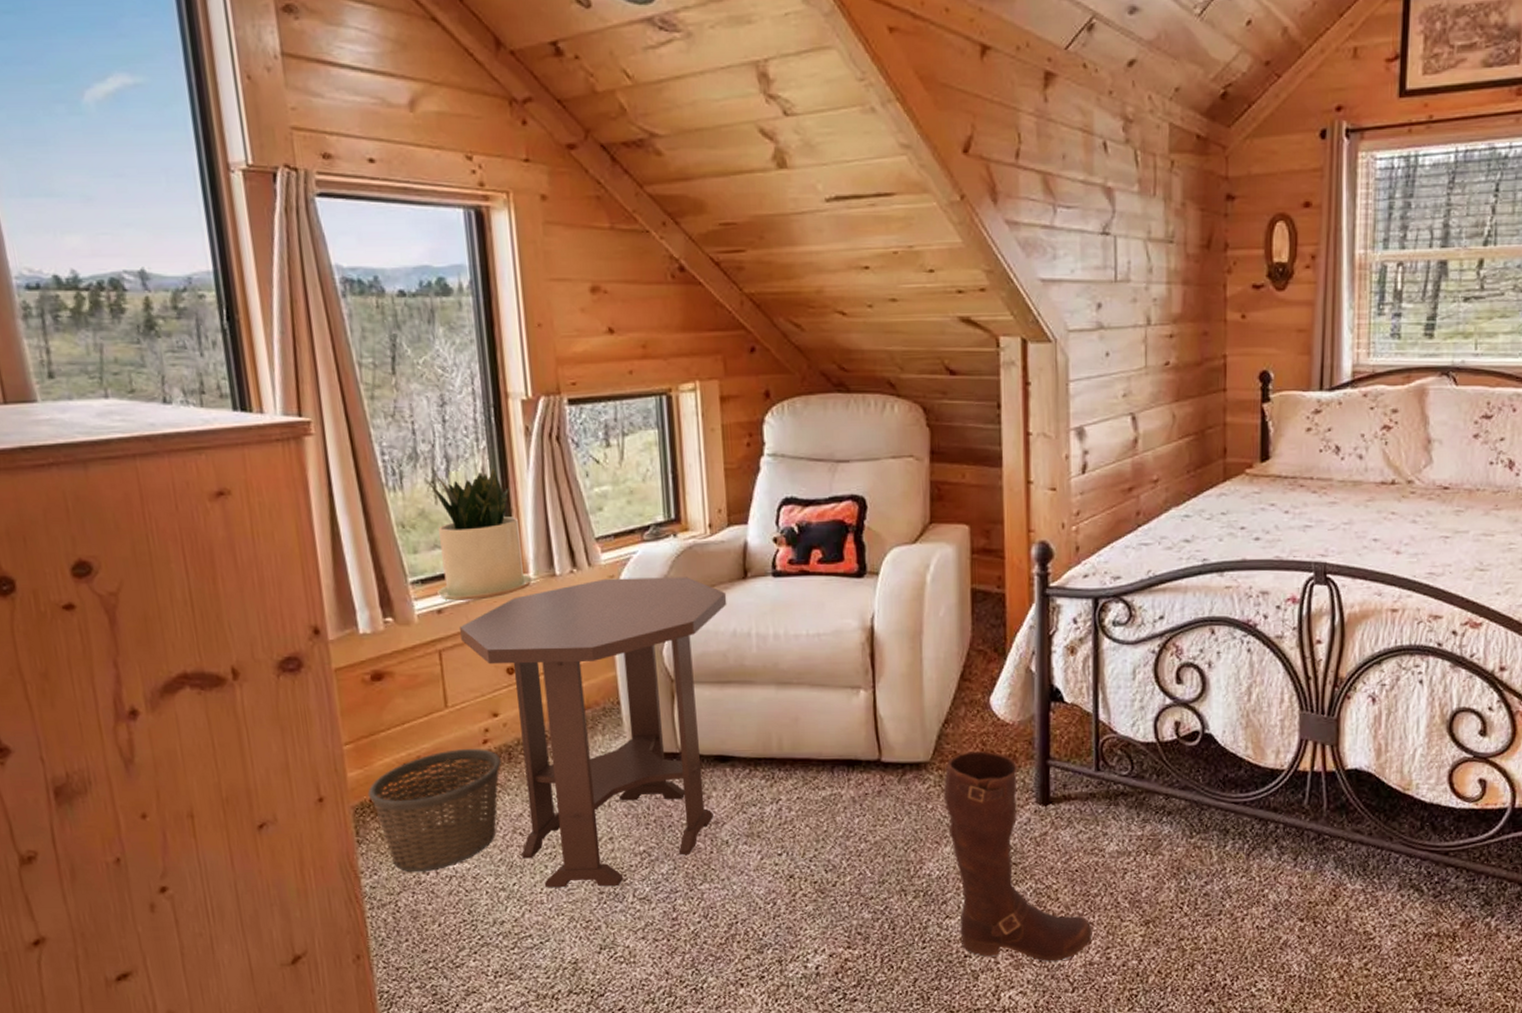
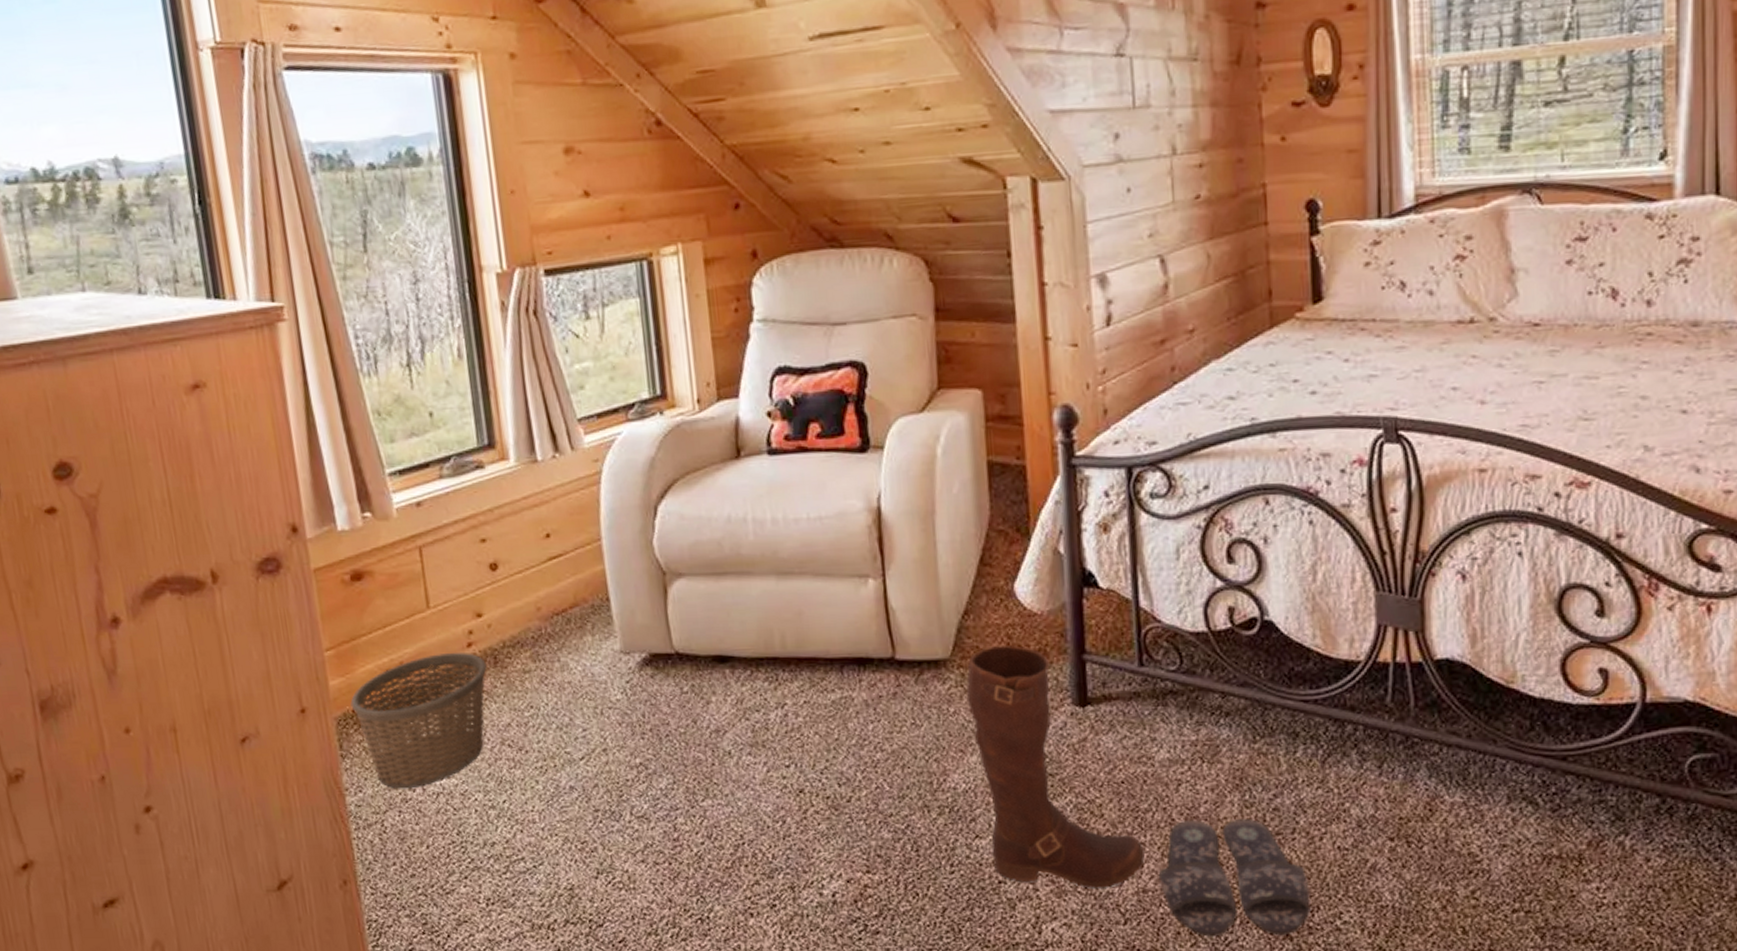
planter: present [428,468,534,601] -> none [403,347,515,492]
side table: present [460,577,727,887] -> none [440,458,720,804]
slippers: none [1103,902,1231,1002] -> present [1158,818,1310,937]

